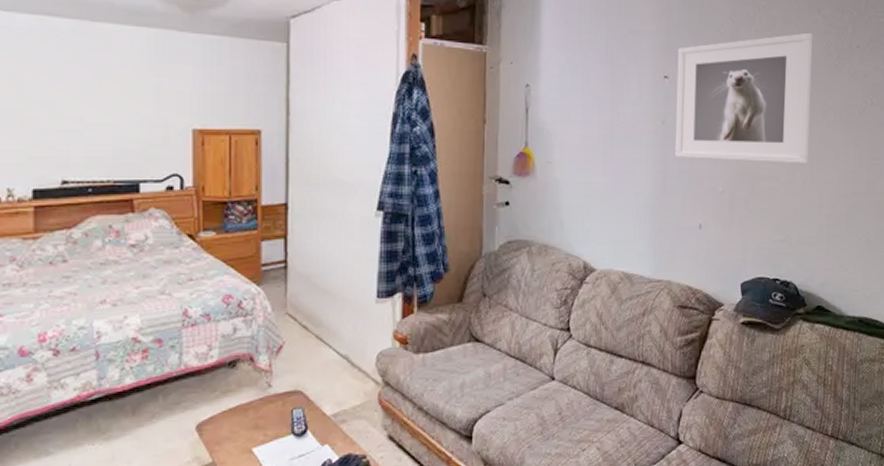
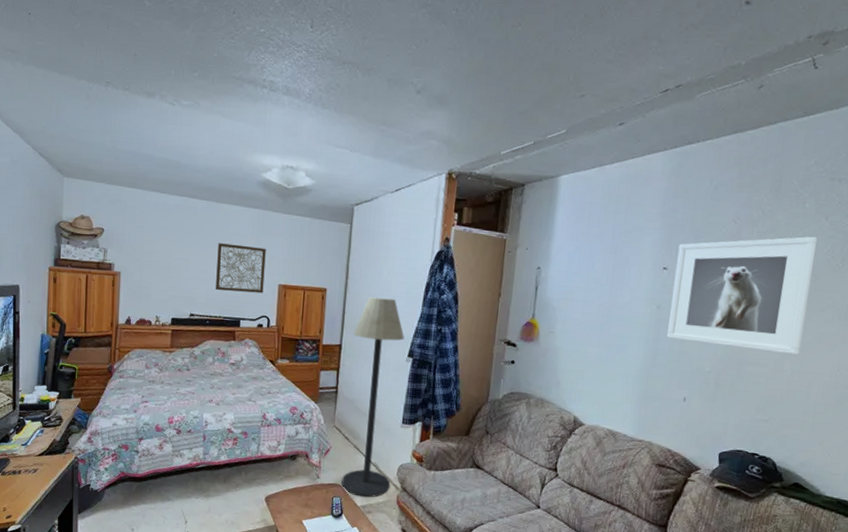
wall art: none [98,78,171,144] -> present [216,243,266,294]
floor lamp: none [302,137,370,403] -> present [341,297,404,498]

